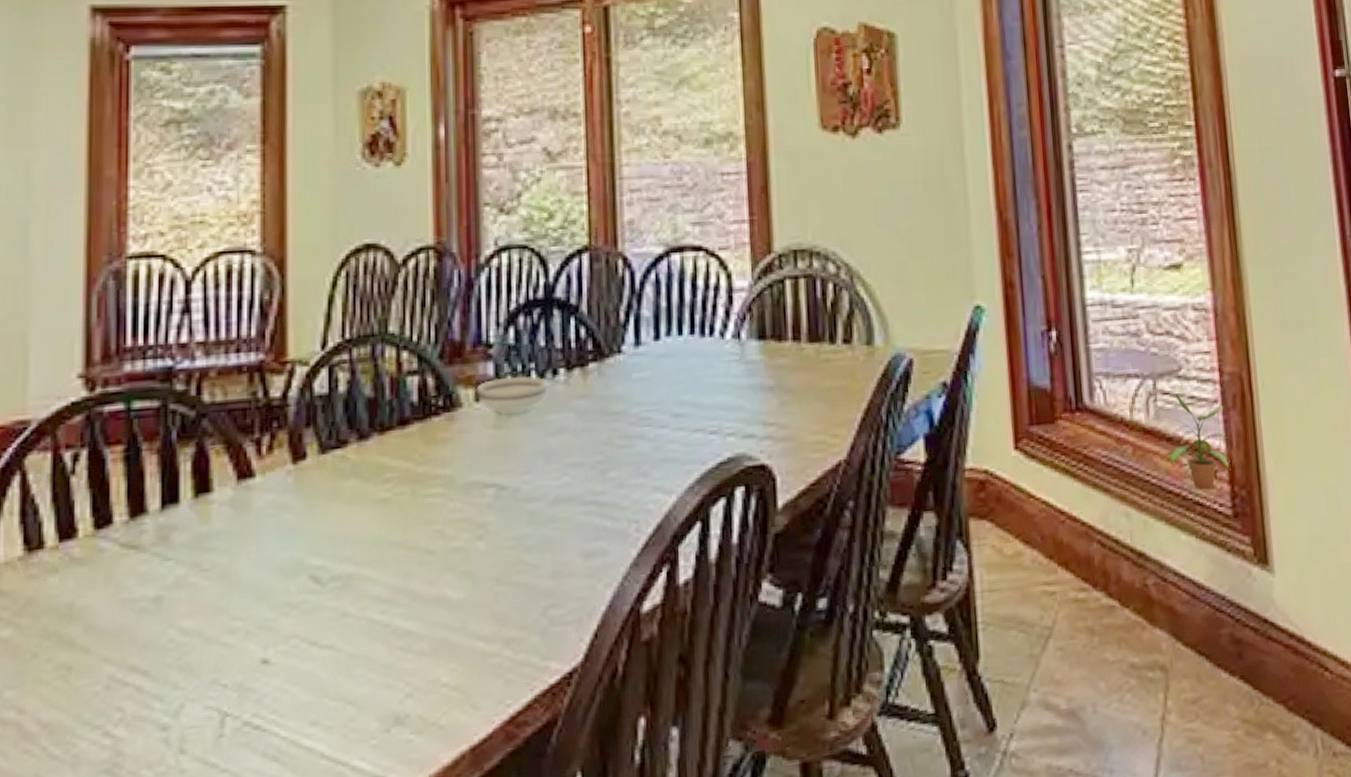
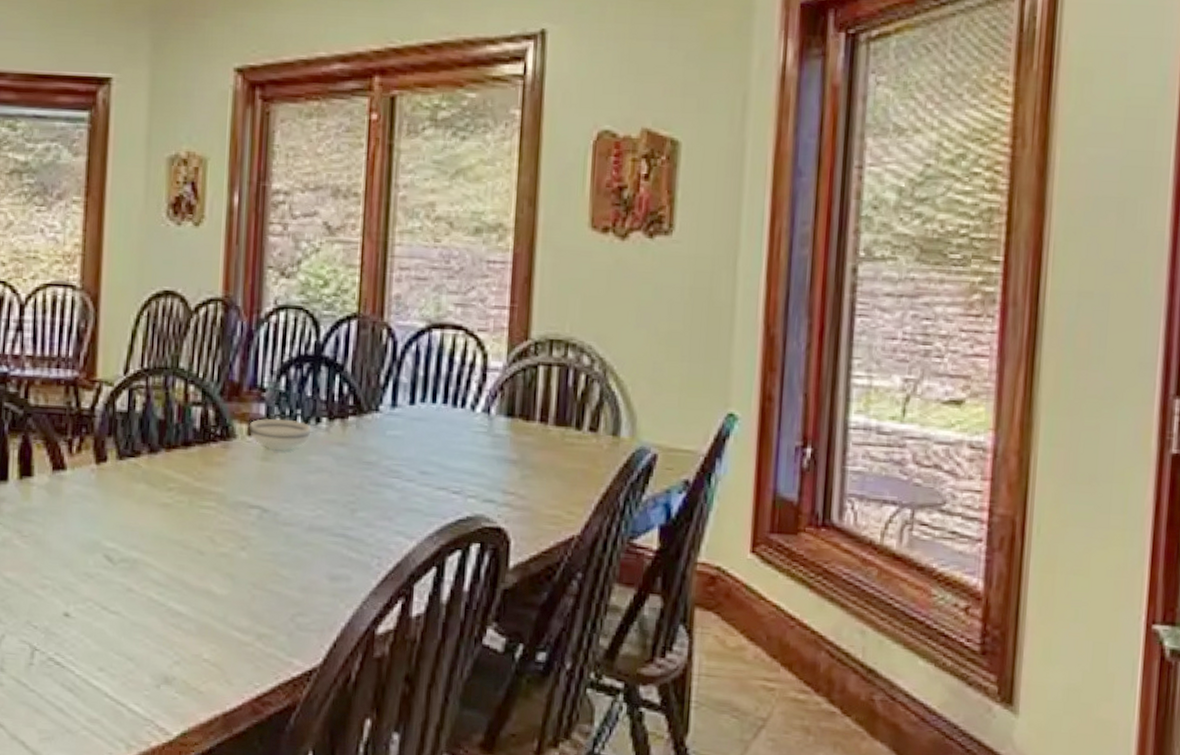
potted plant: present [1164,394,1231,491] -> none [913,526,988,624]

